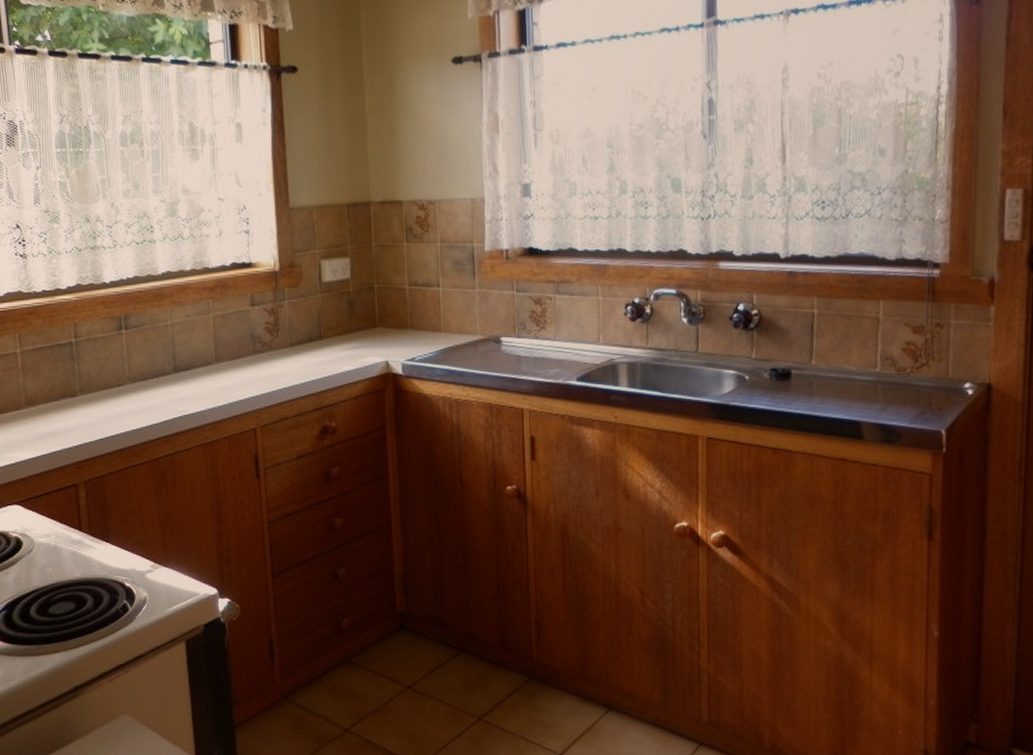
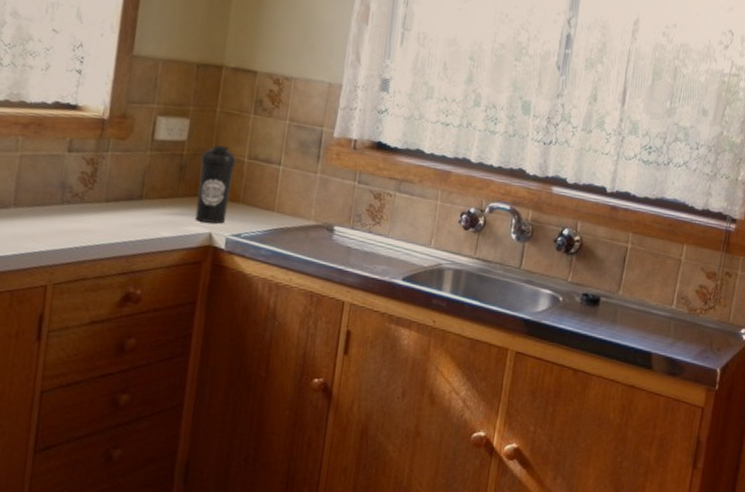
water bottle: none [366,277,399,352] -> present [195,144,236,224]

